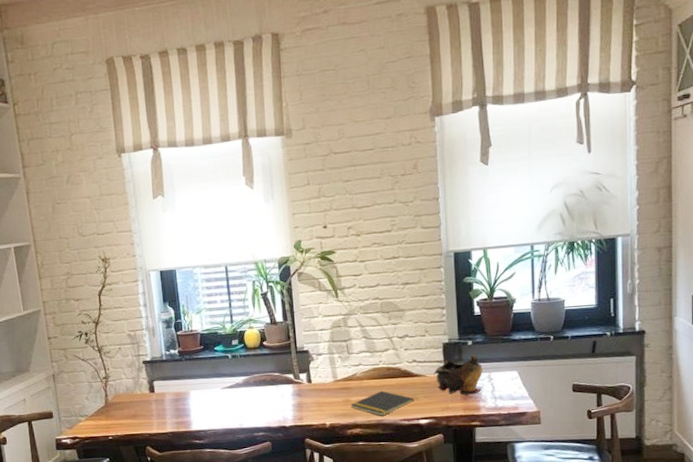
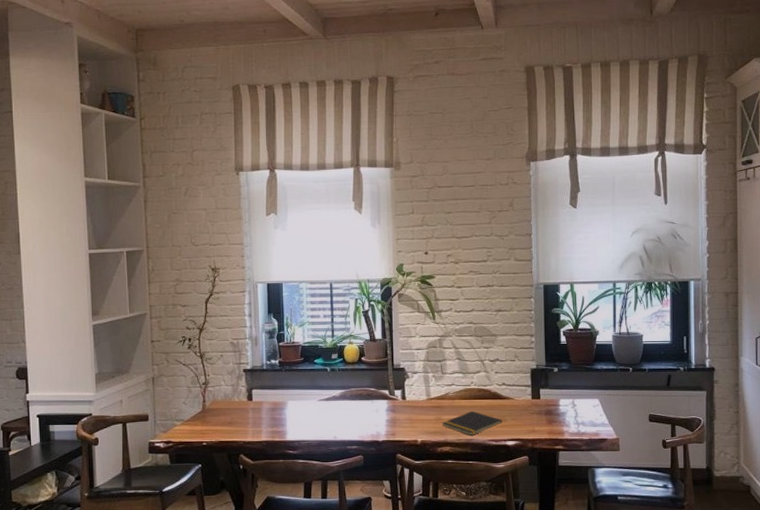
decorative bowl: present [433,355,483,395] -> none [521,382,567,420]

